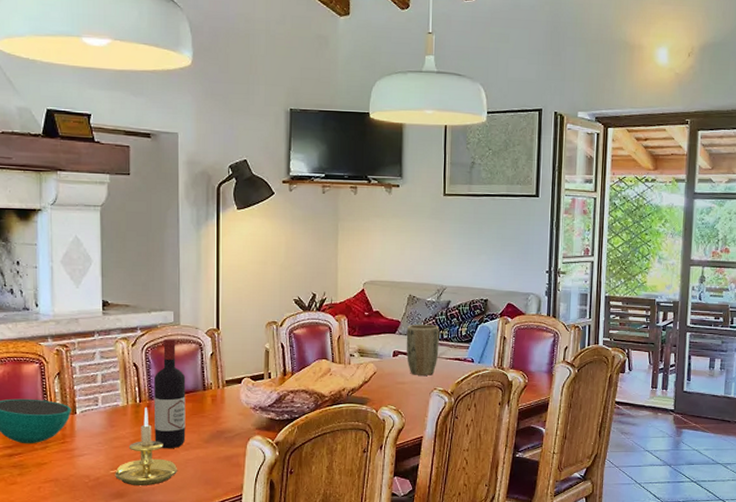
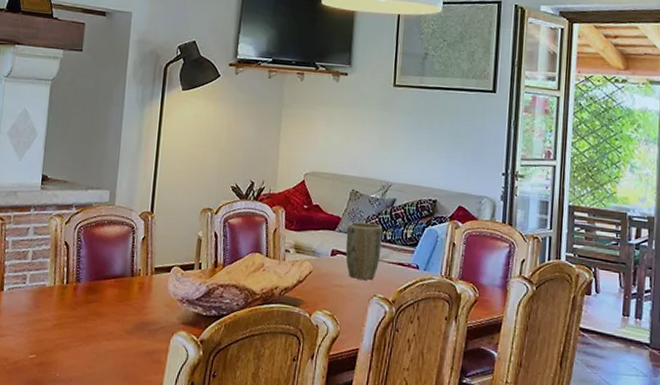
candle holder: present [115,407,178,485] -> none [33,290,97,376]
wine bottle: present [154,338,186,449] -> none [77,218,115,337]

